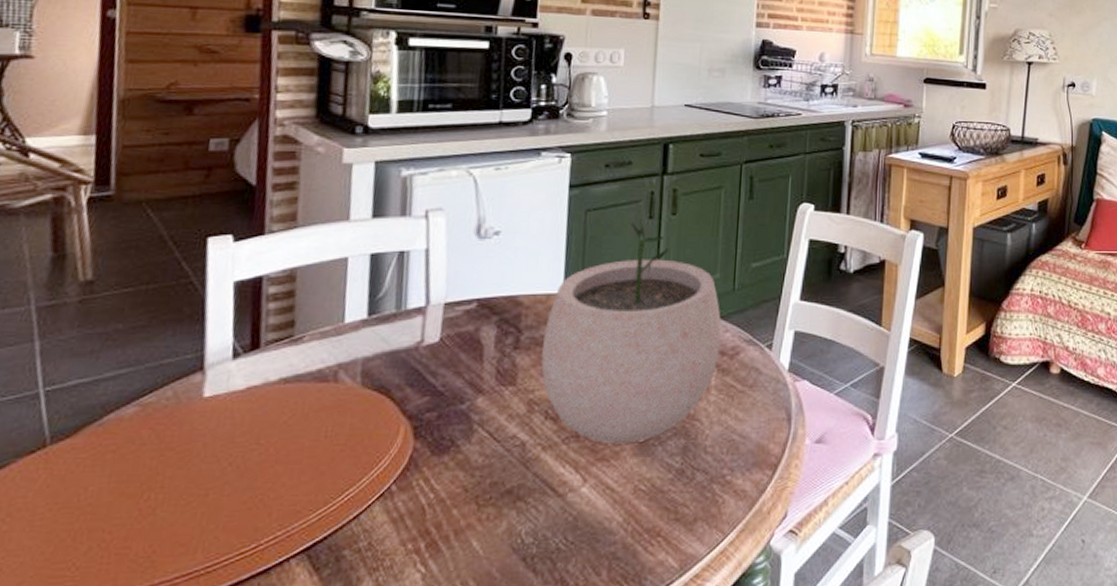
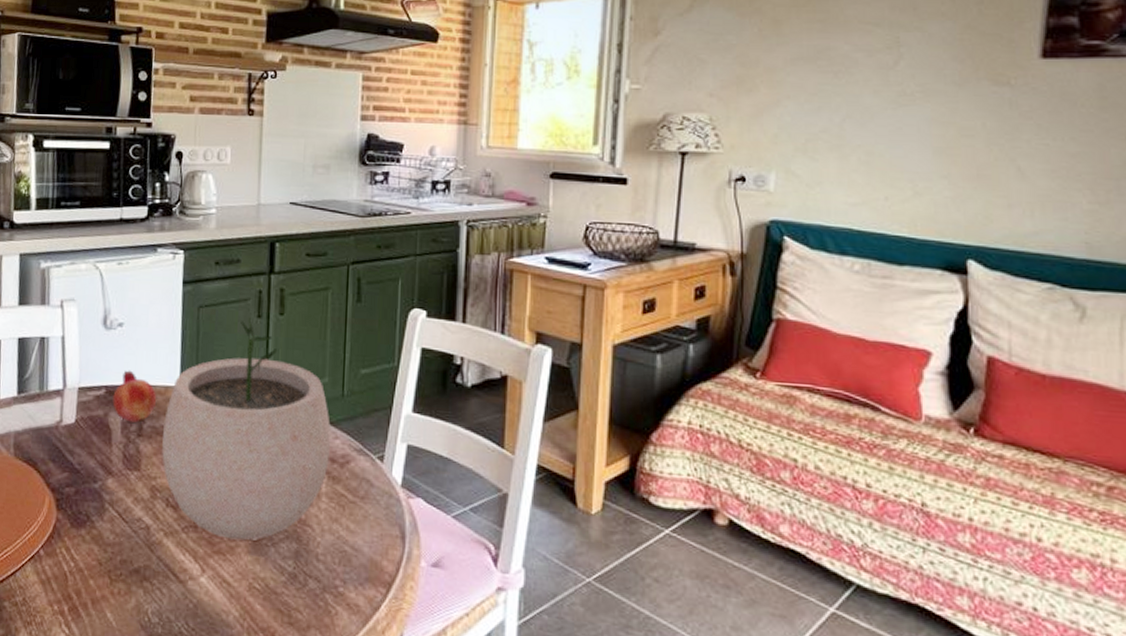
fruit: none [485,280,537,335] -> present [113,370,157,423]

